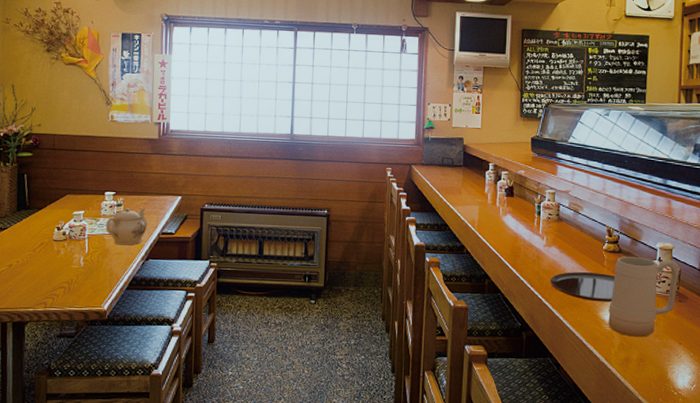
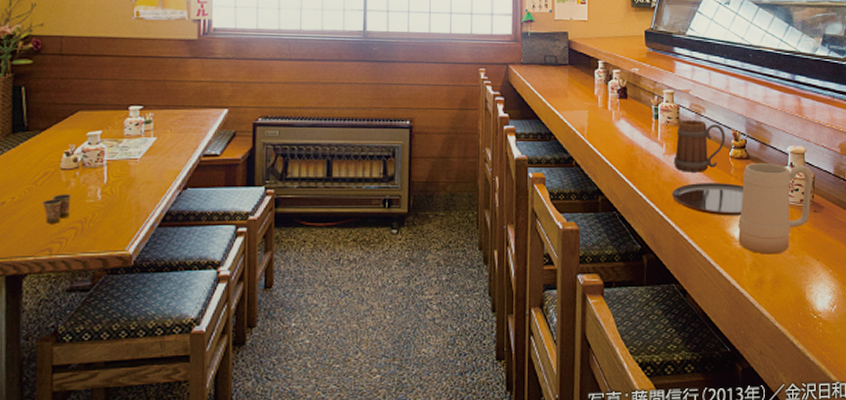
cup: none [40,260,61,283] -> present [43,194,71,223]
teapot: present [105,207,148,245] -> none [130,124,186,172]
beer mug: none [553,217,601,263] -> present [674,120,726,172]

